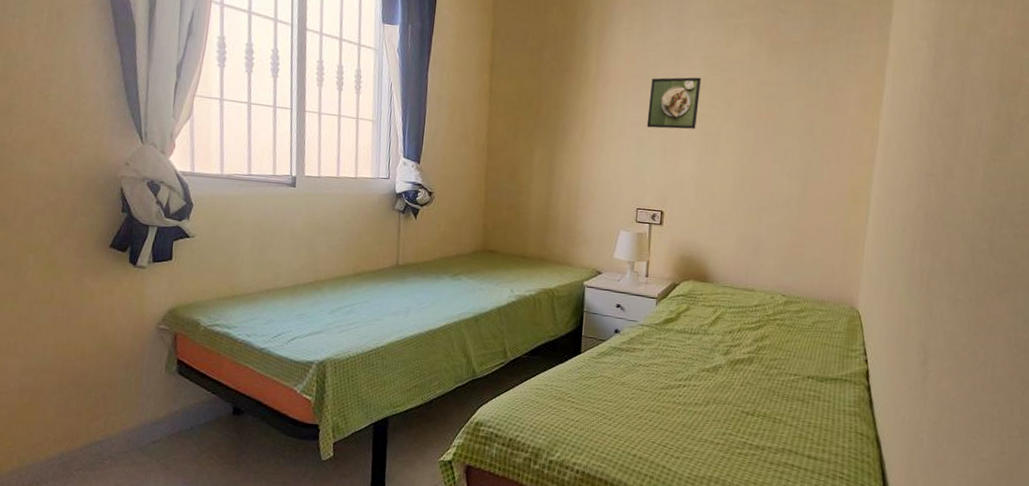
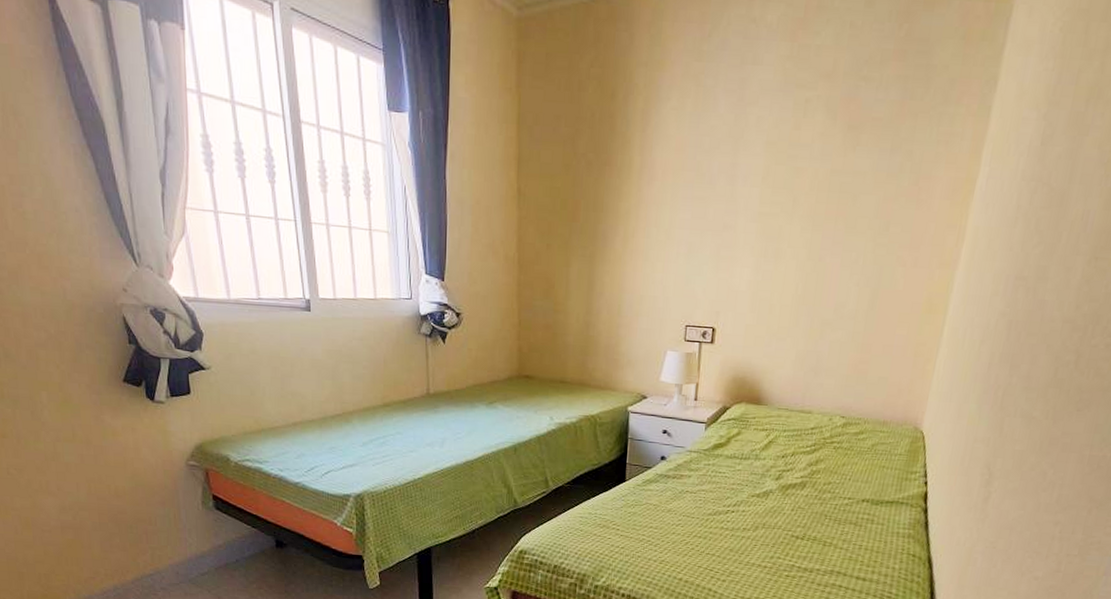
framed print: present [646,77,701,129] -> none [698,167,763,232]

